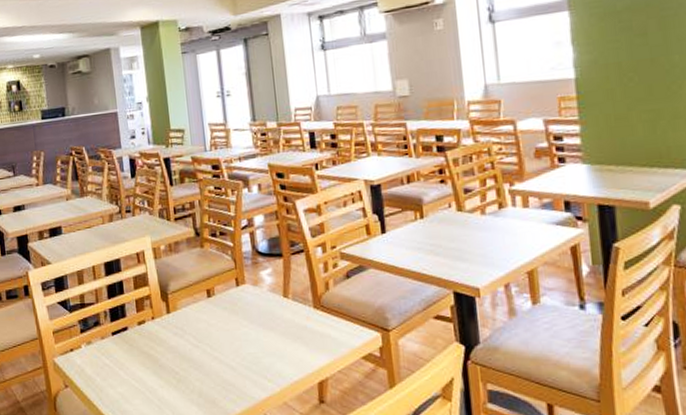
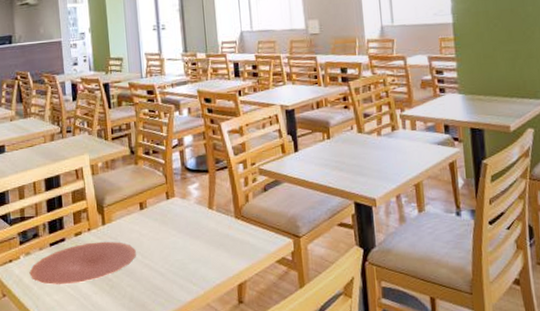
plate: none [91,331,204,377] -> present [29,241,136,285]

